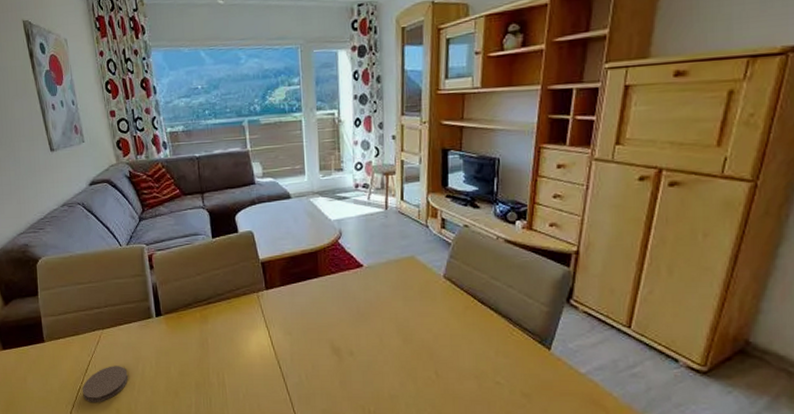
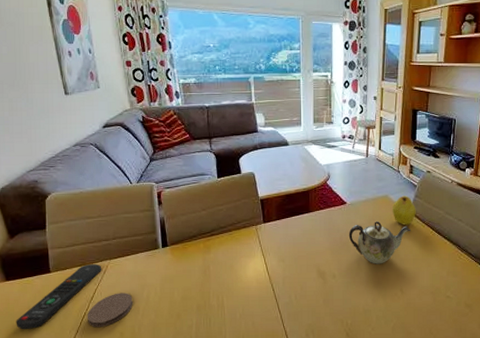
remote control: none [14,333,95,402] -> present [16,263,102,330]
teapot: none [367,288,445,340] -> present [348,221,411,264]
fruit: none [421,256,452,293] -> present [393,196,416,225]

